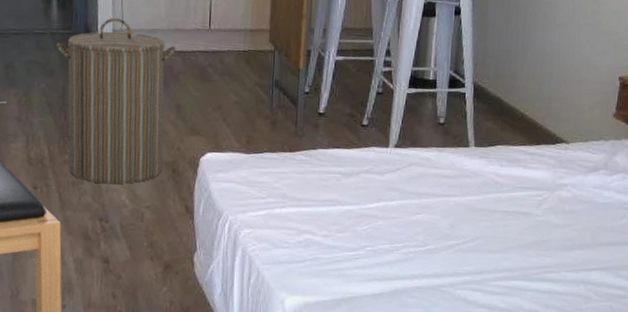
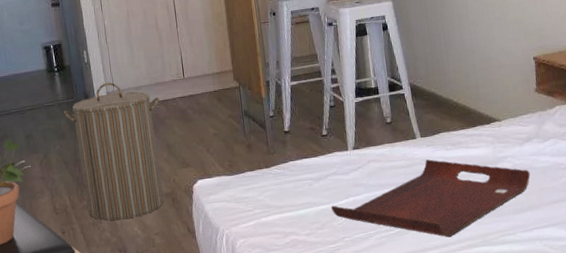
serving tray: none [357,173,589,265] -> present [330,159,531,238]

